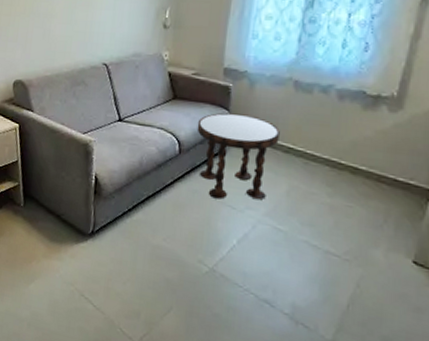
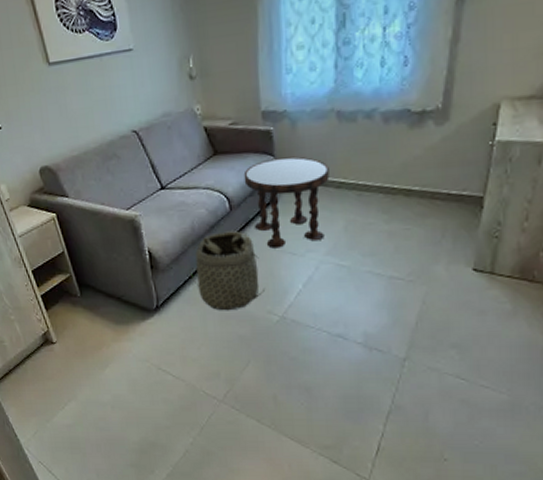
basket: none [129,172,199,252] -> present [189,230,265,311]

